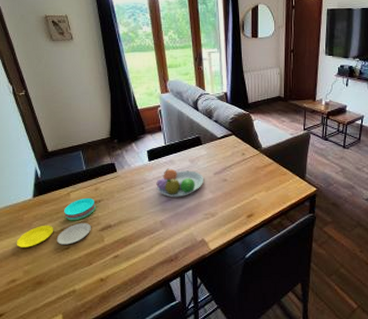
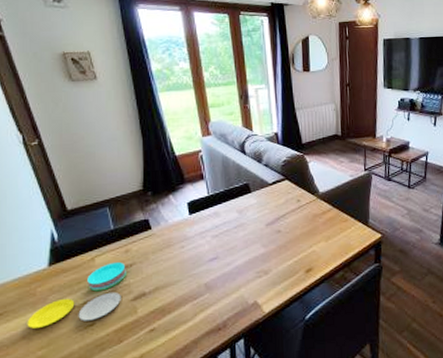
fruit bowl: present [156,168,203,198] -> none [199,221,254,256]

